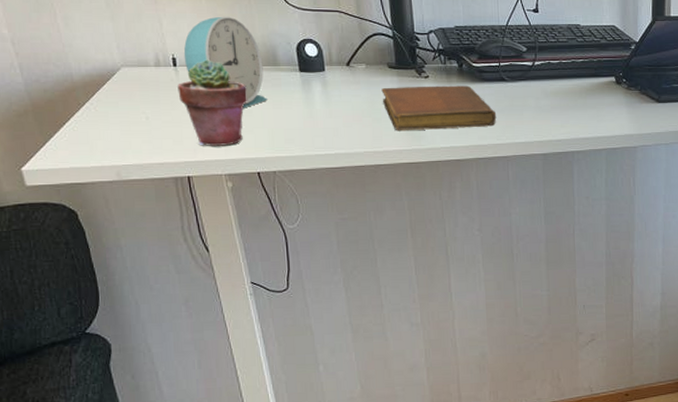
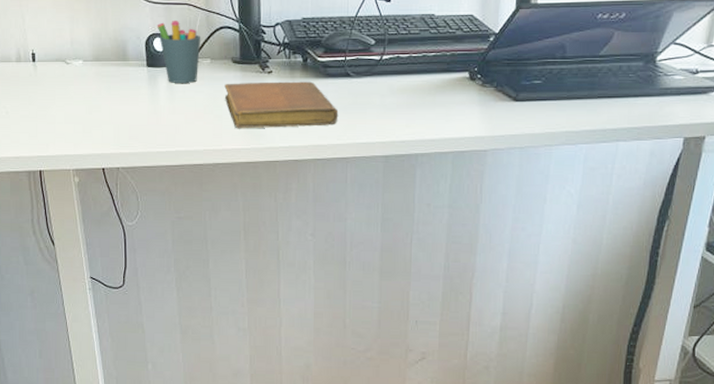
potted succulent: present [177,59,248,146] -> none [35,55,98,141]
alarm clock: present [183,16,267,108] -> none [42,11,115,104]
pen holder: none [307,19,355,87] -> present [157,12,202,83]

